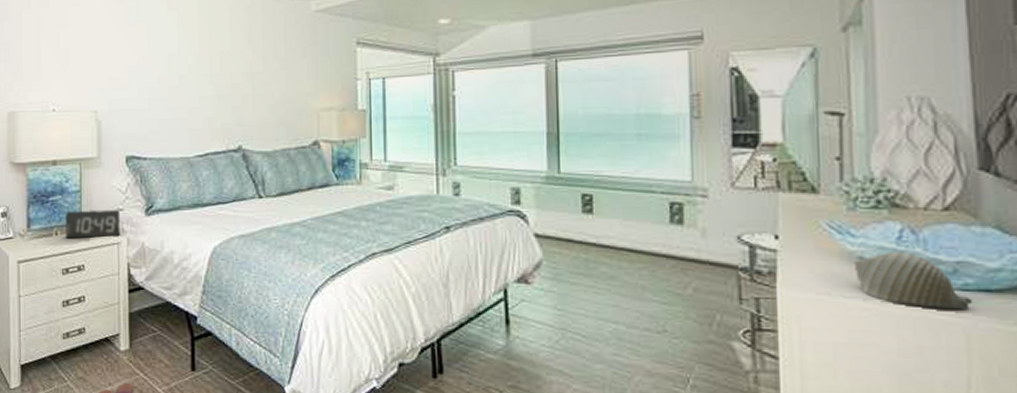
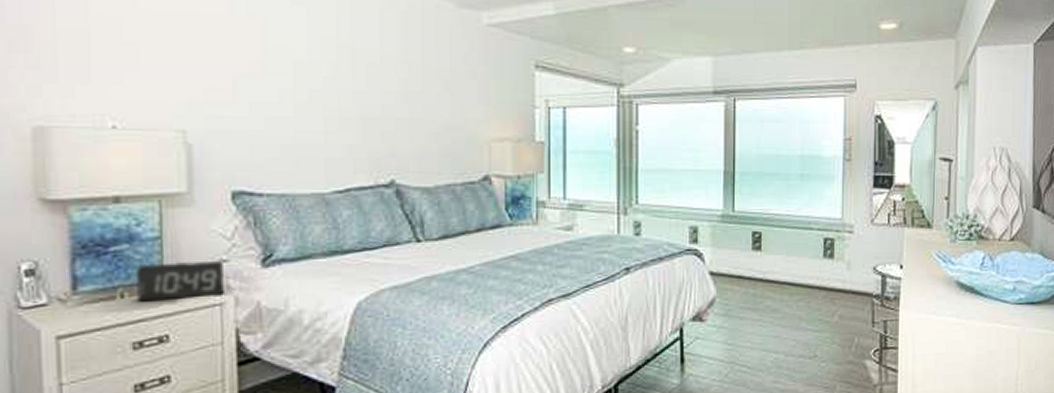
seashell: present [853,252,974,309] -> none [952,275,1024,319]

